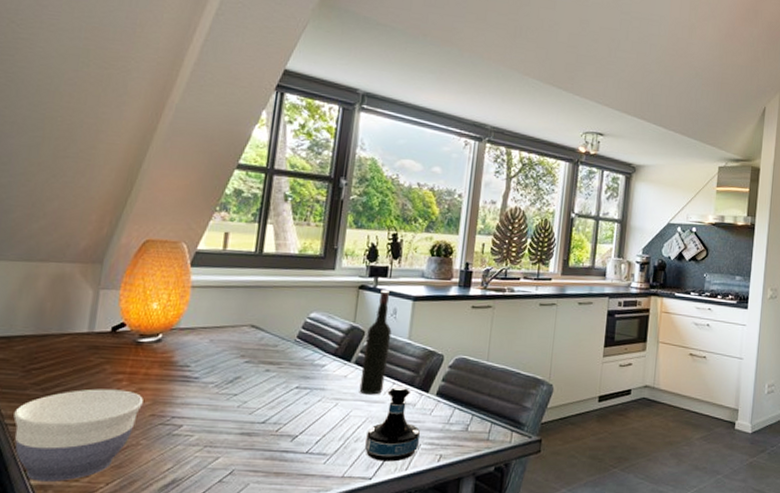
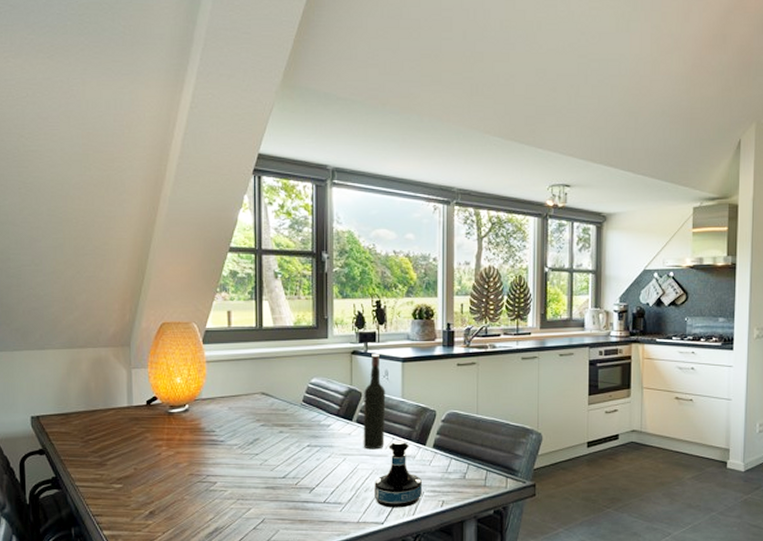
bowl: present [13,388,144,482] -> none [81,454,181,532]

